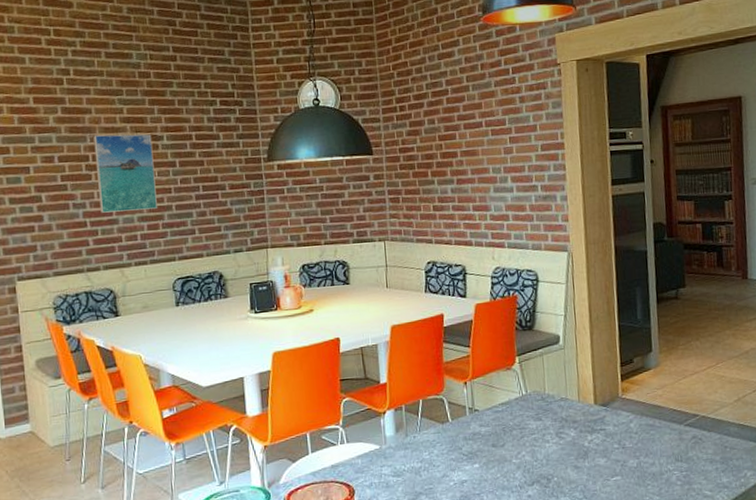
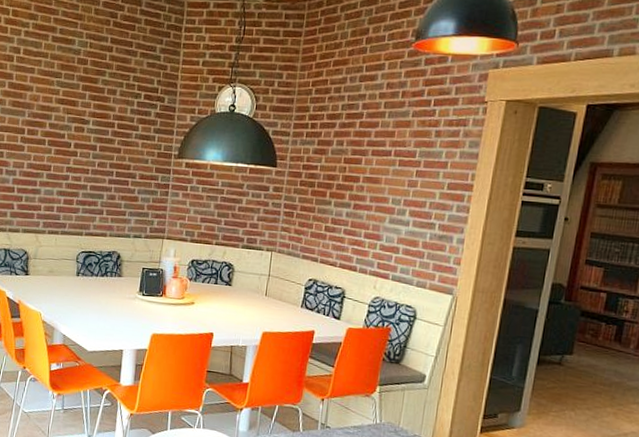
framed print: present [93,134,157,213] -> none [27,112,80,186]

